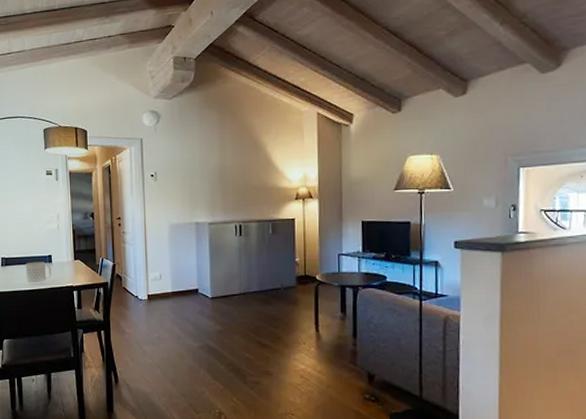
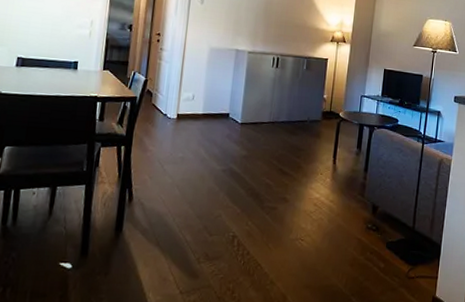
mug: present [25,261,51,284] -> none [44,66,75,90]

